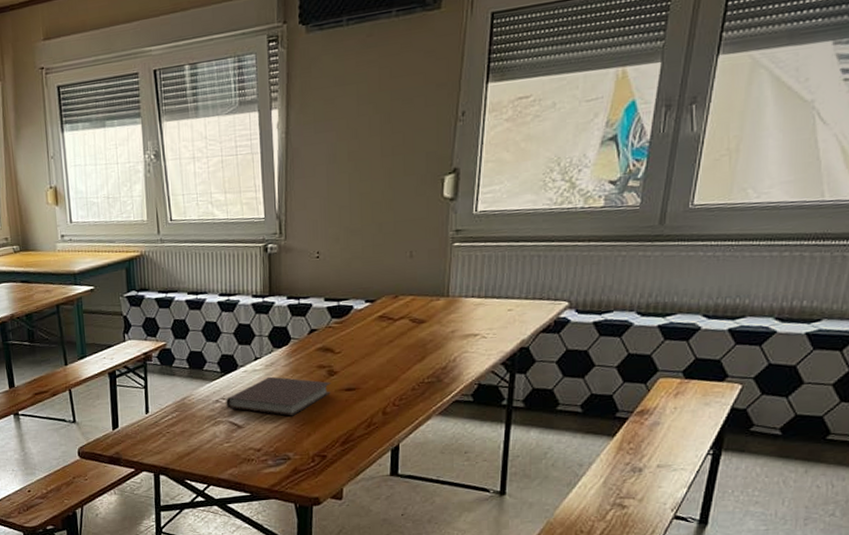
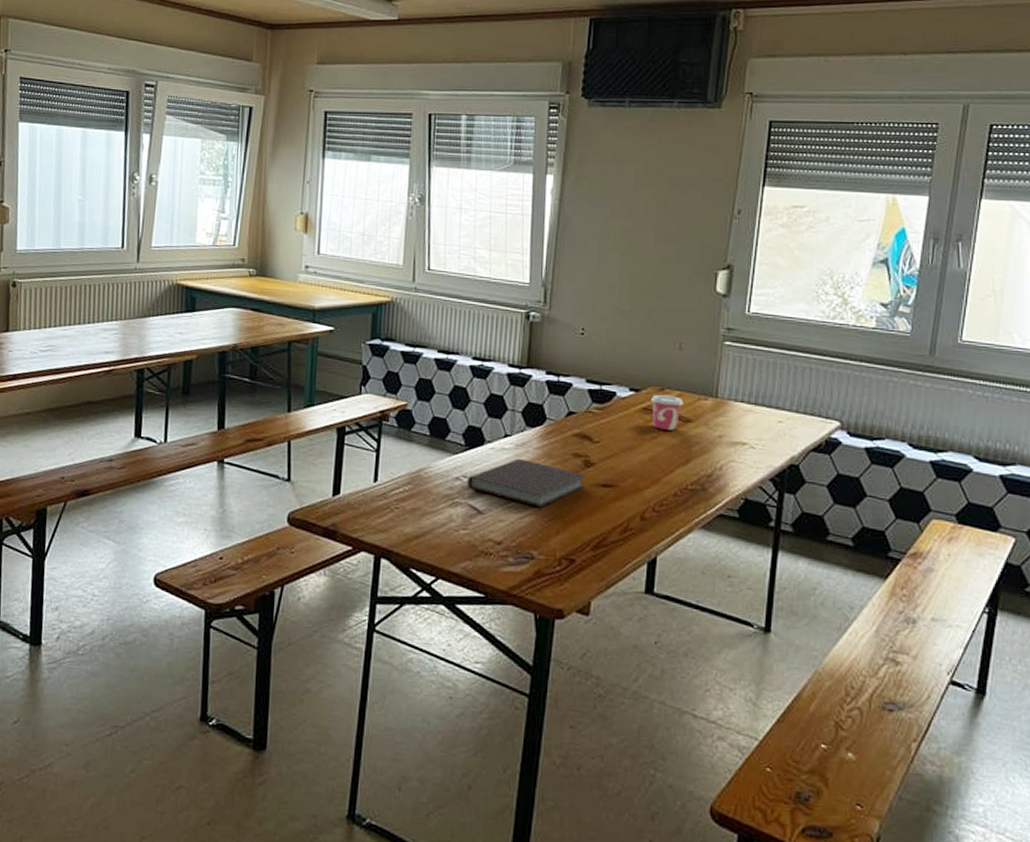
cup: none [386,301,416,334] -> present [651,394,683,430]

